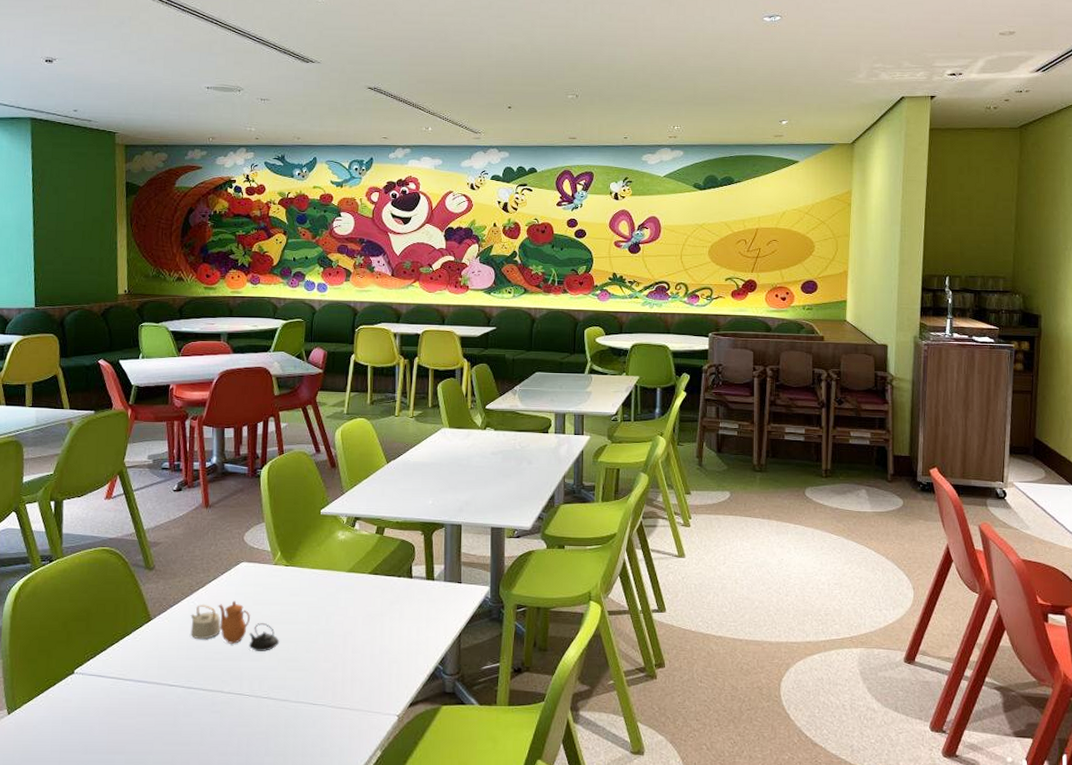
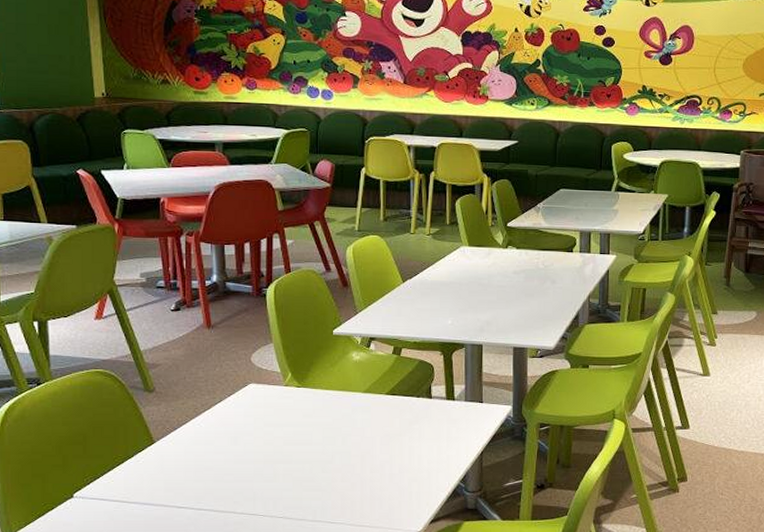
teapot: present [190,601,280,651] -> none [197,422,294,472]

